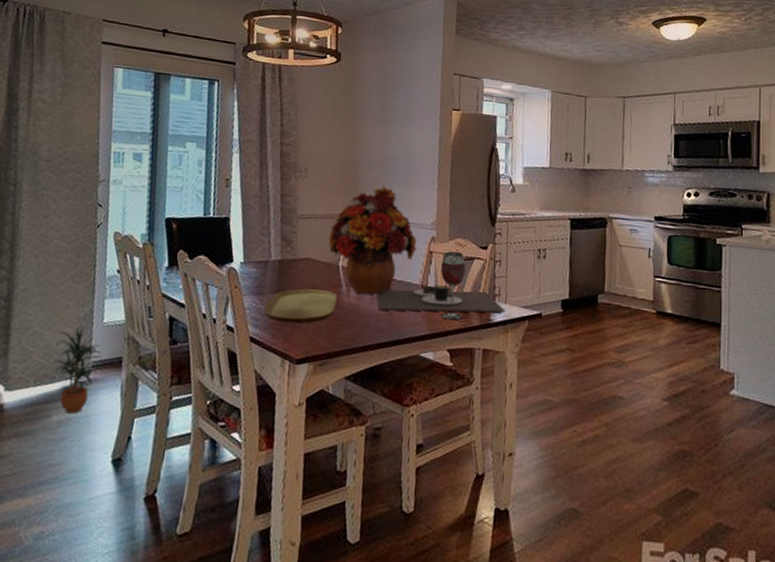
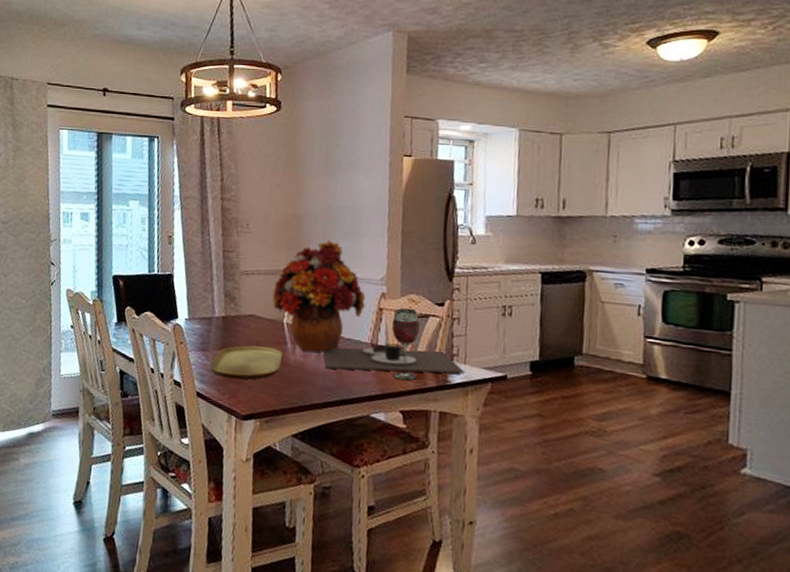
potted plant: present [52,328,103,414] -> none [17,379,61,458]

